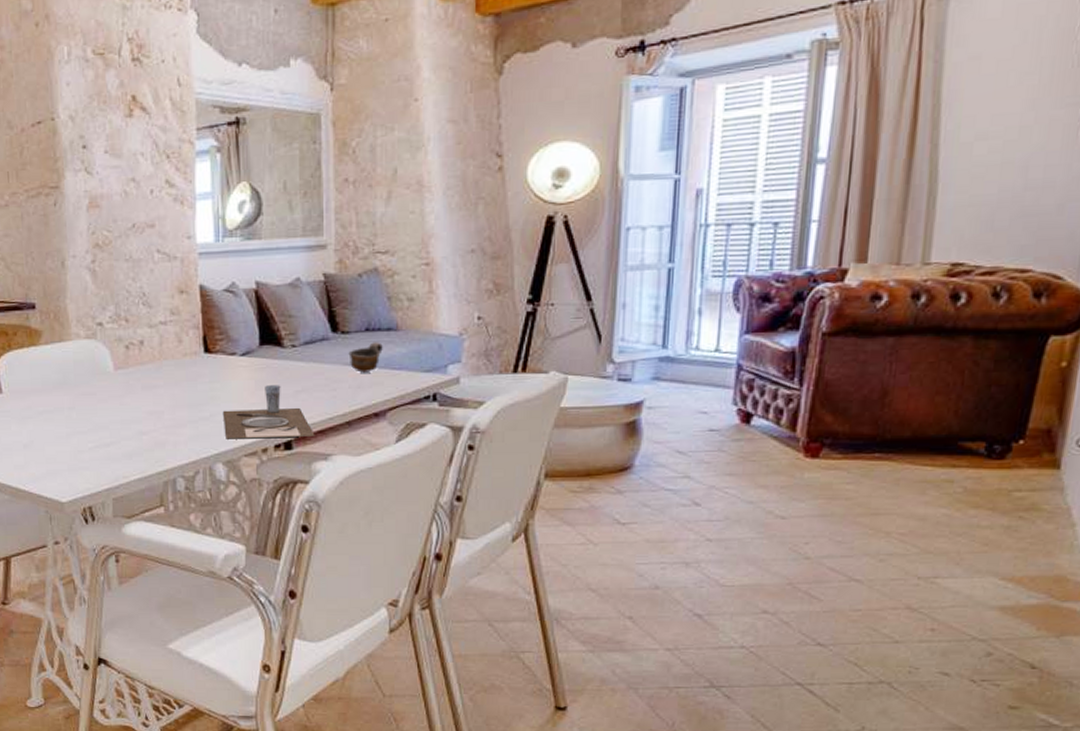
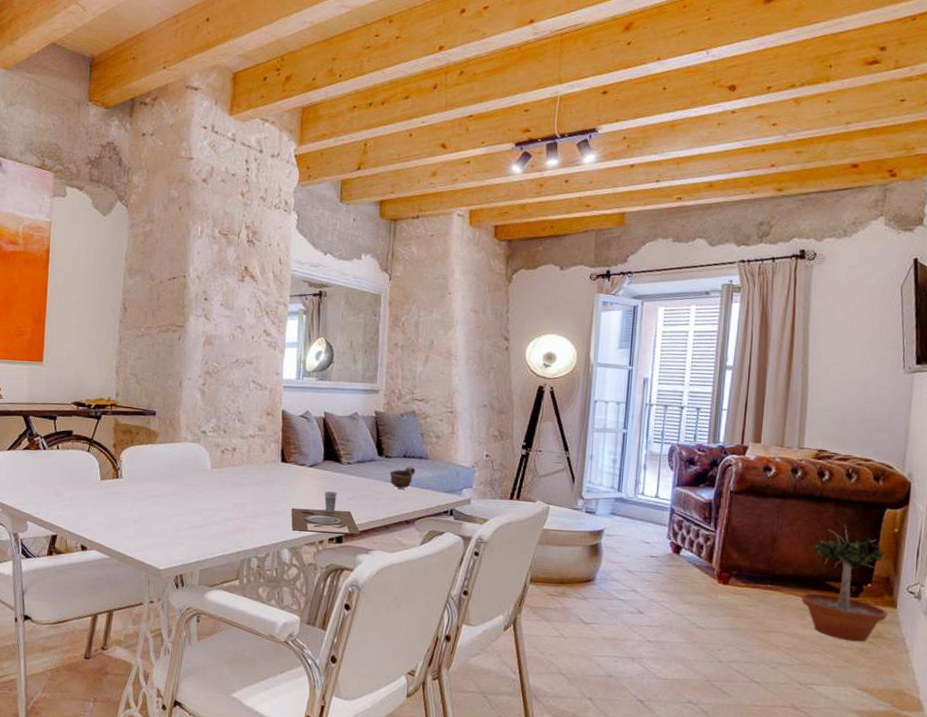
potted tree: none [921,363,1048,518] -> present [801,524,888,642]

